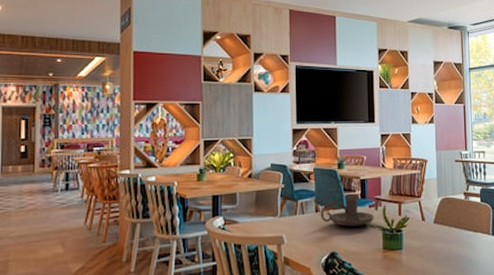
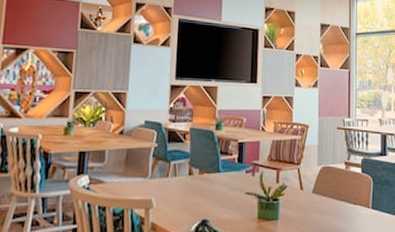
candle holder: present [320,193,374,227] -> none [193,157,250,193]

